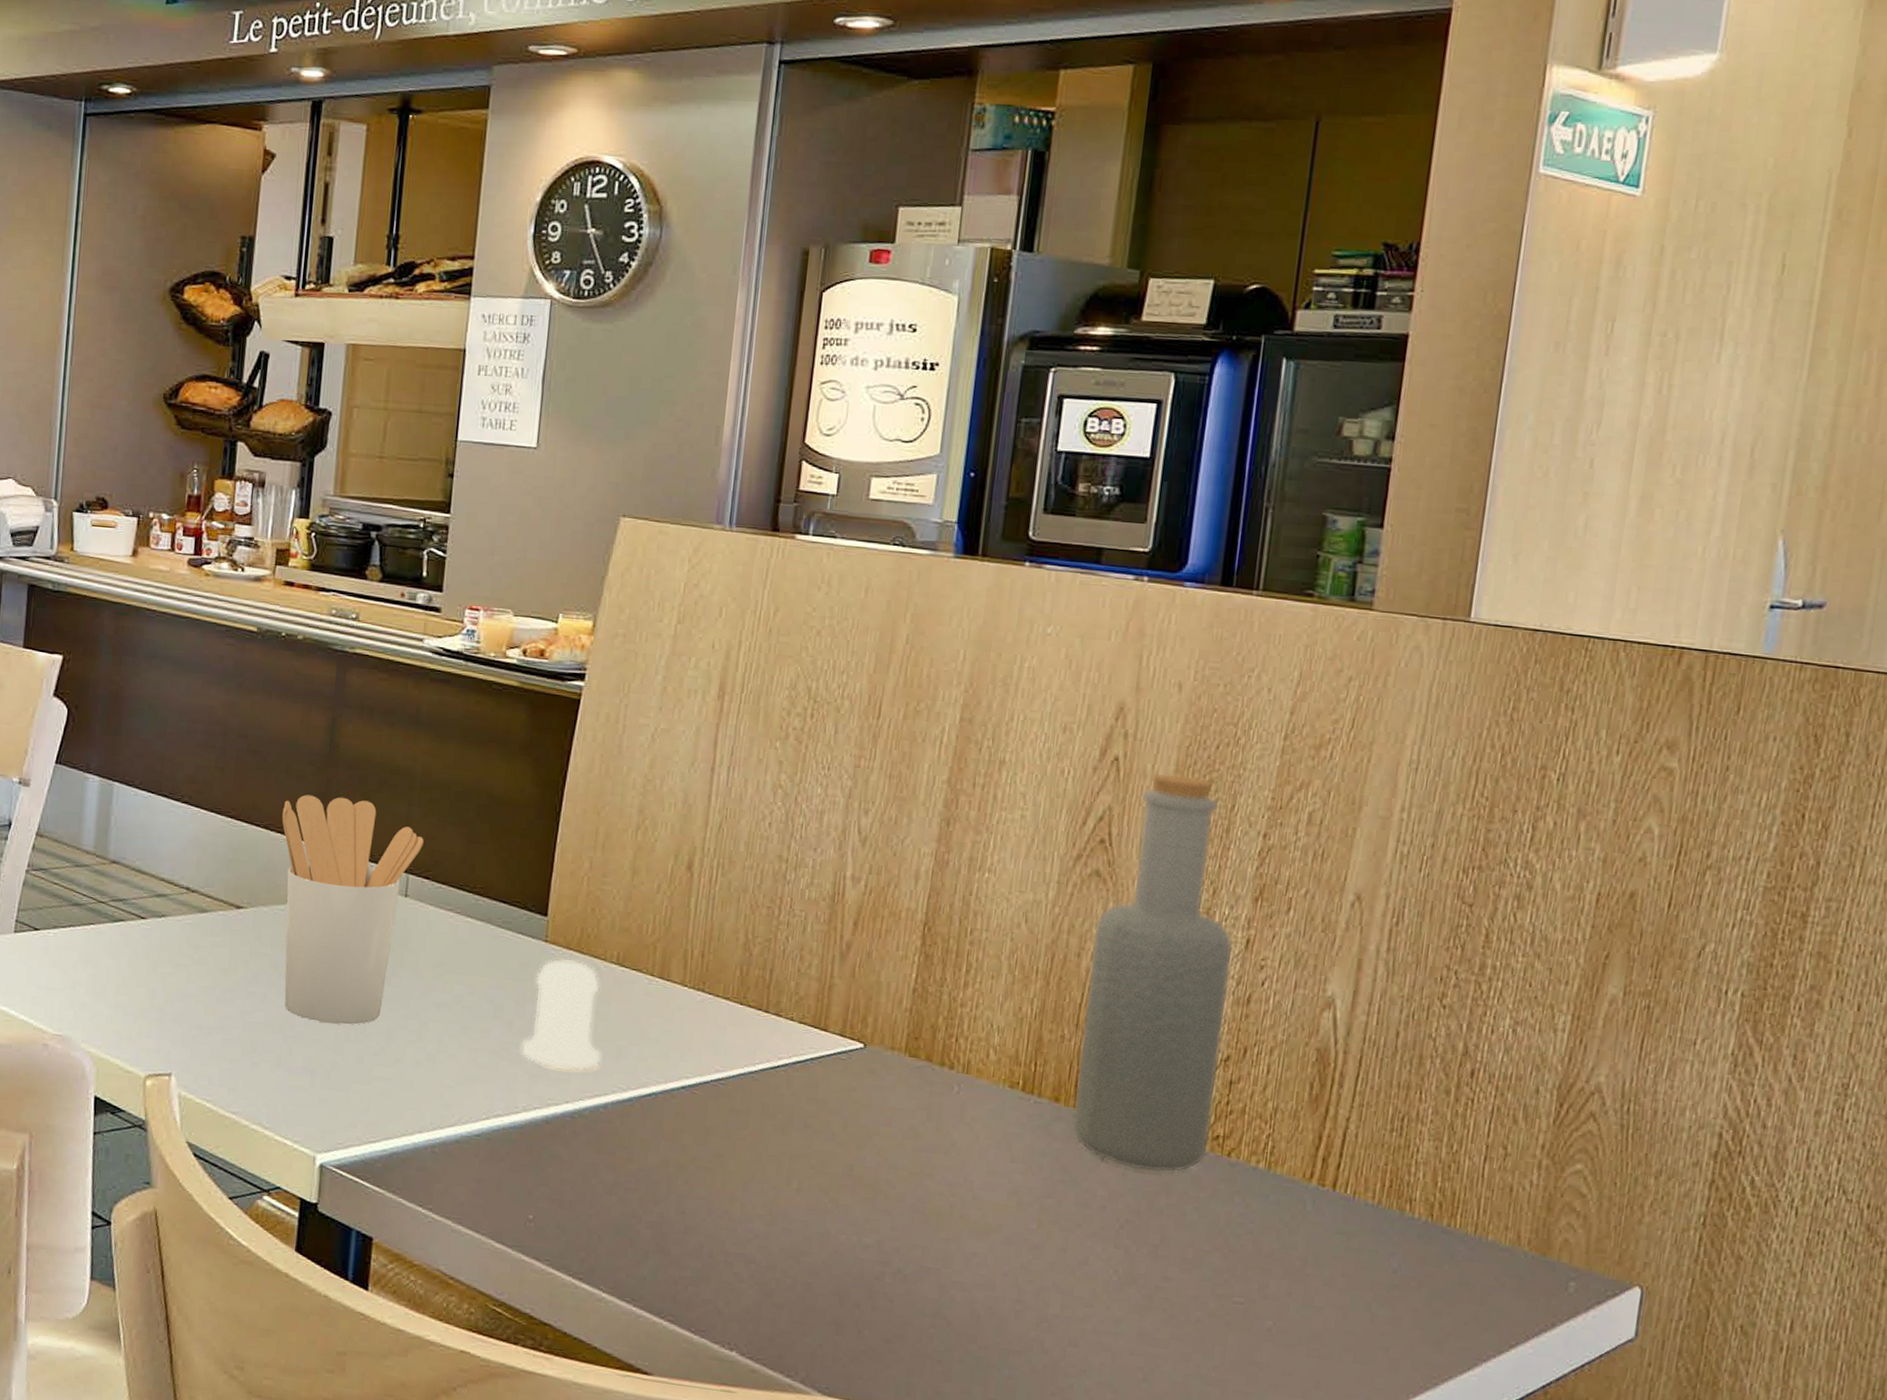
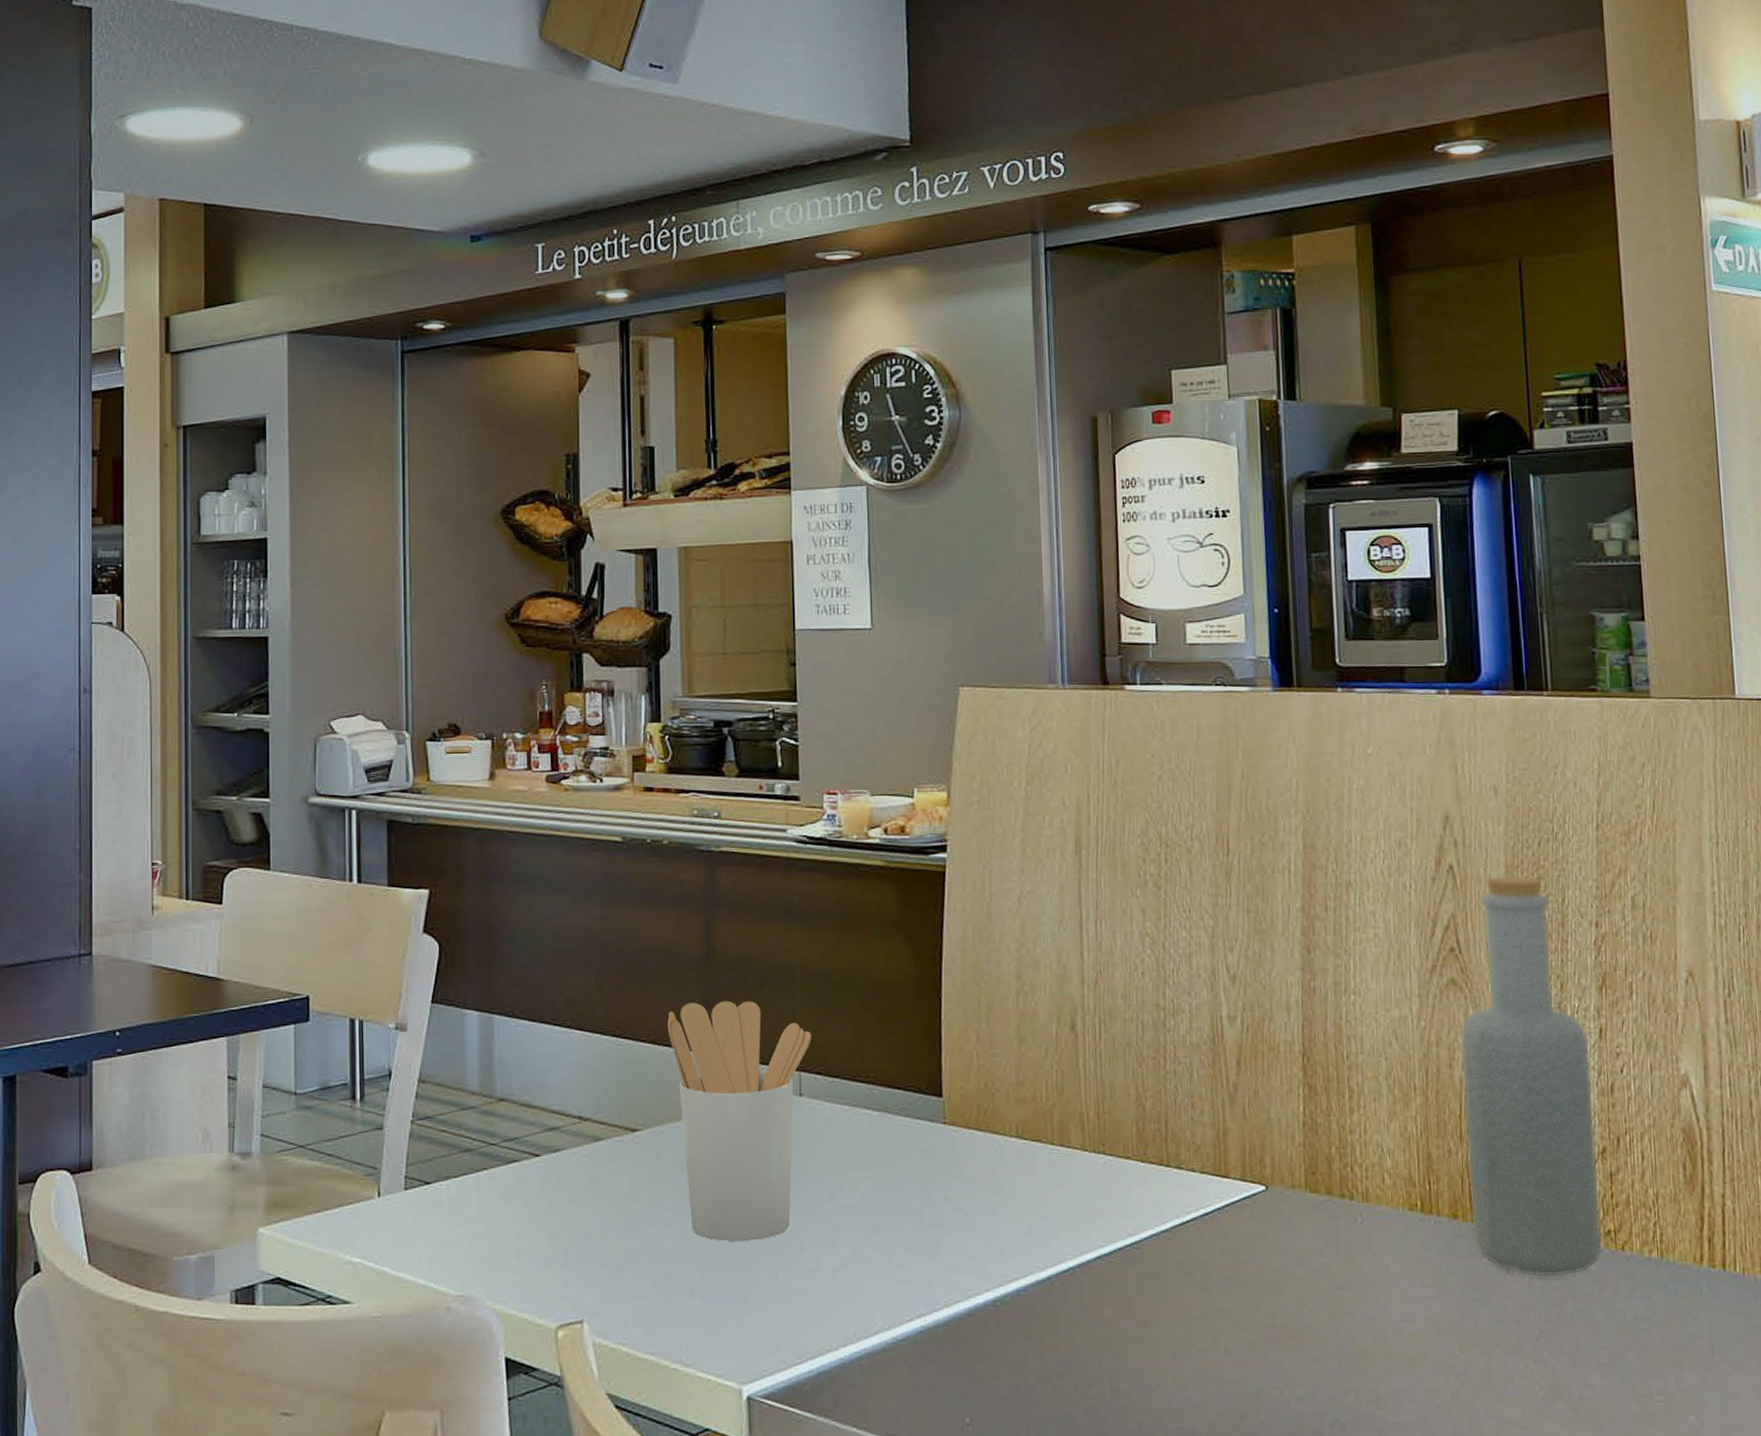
salt shaker: present [520,958,603,1071] -> none [933,1139,1016,1256]

